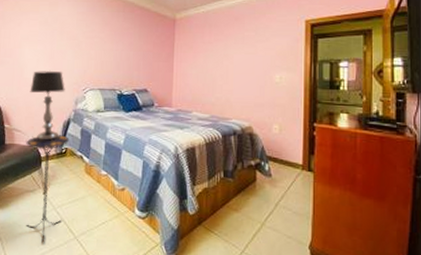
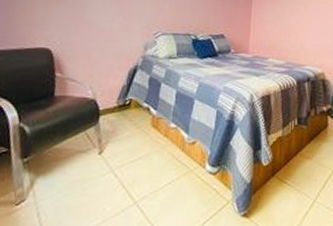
side table: present [26,135,70,244] -> none [75,84,136,215]
table lamp: present [30,70,65,142] -> none [90,12,134,92]

